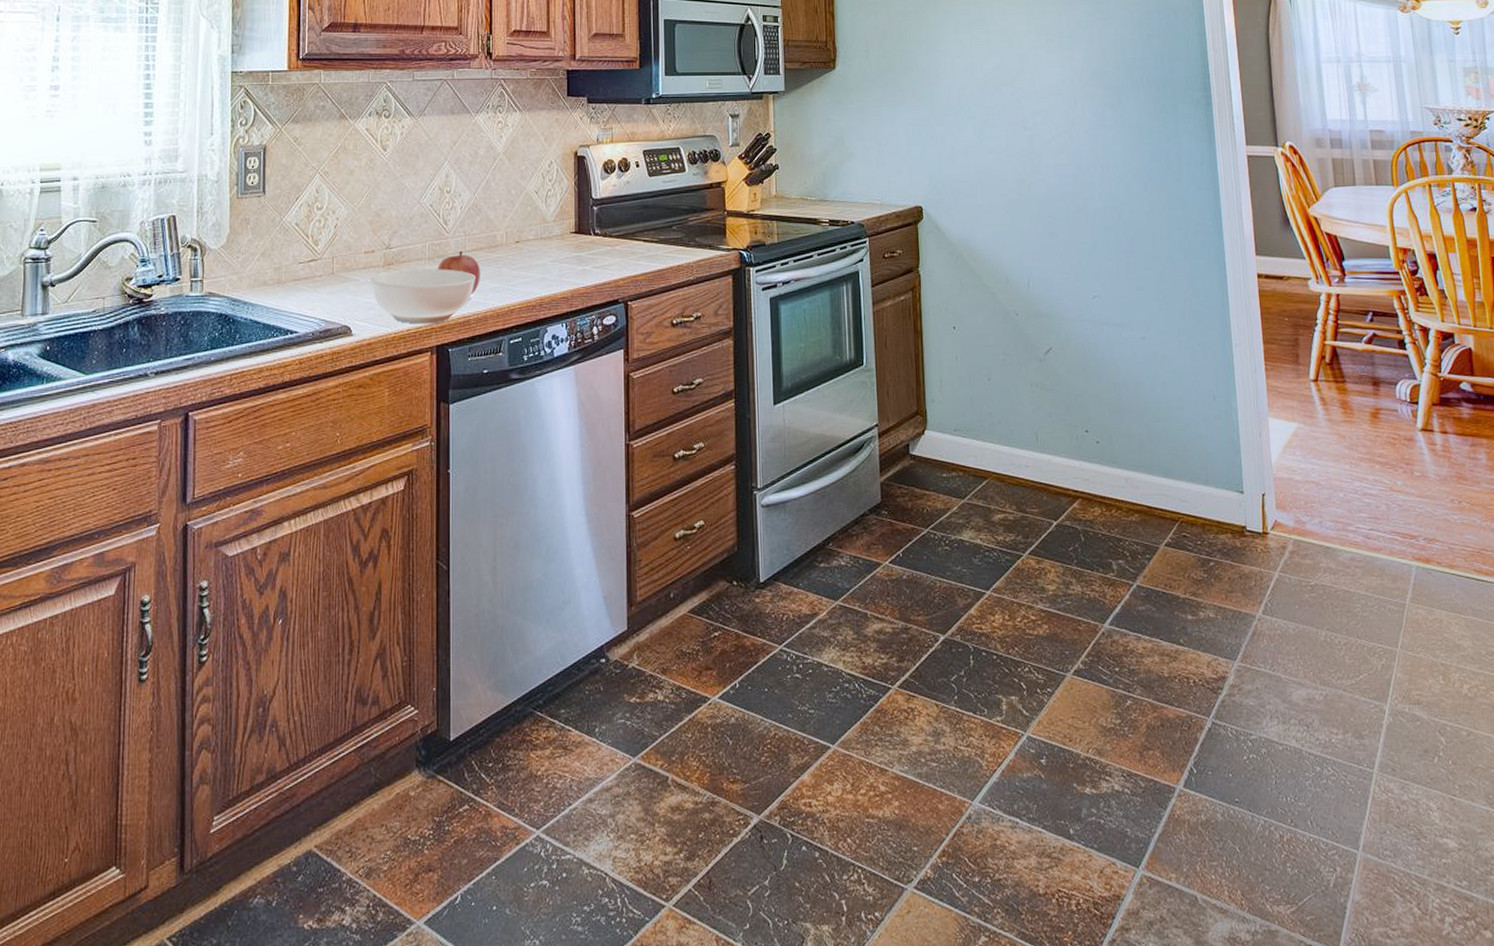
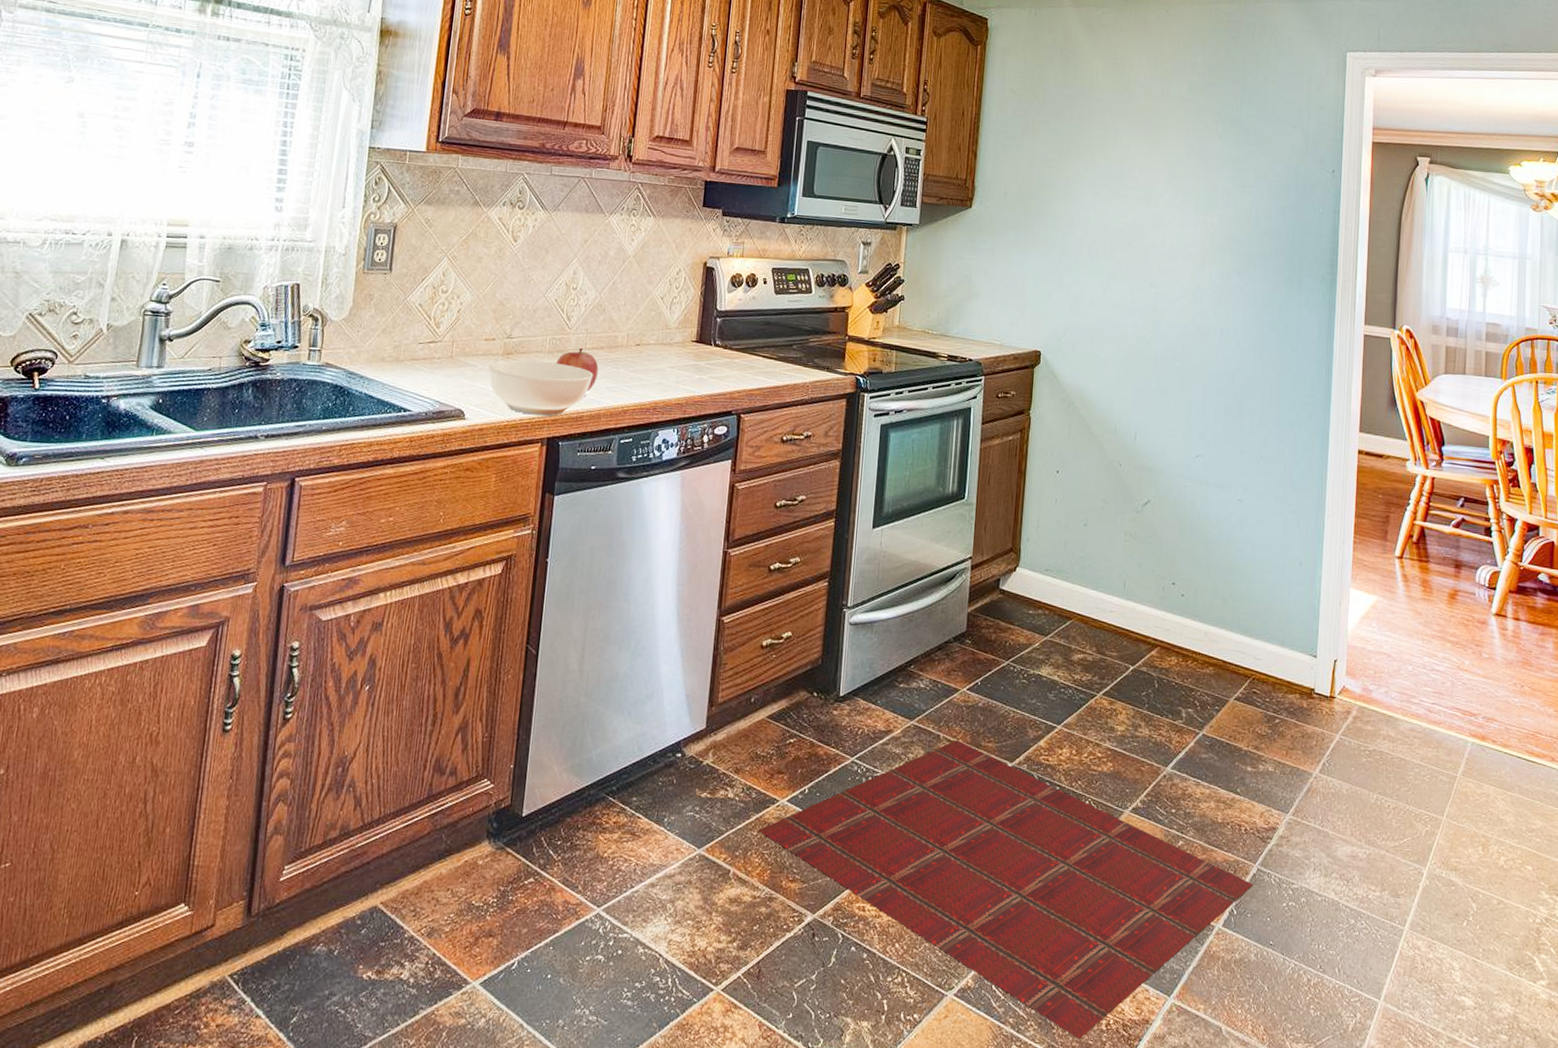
doormat: none [693,616,1210,924] -> present [758,740,1254,1040]

